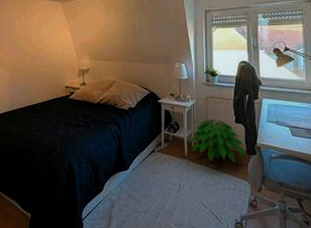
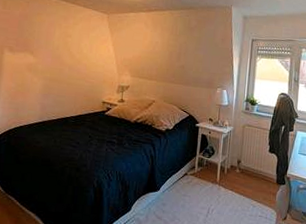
indoor plant: present [188,119,248,164] -> none [221,147,277,192]

